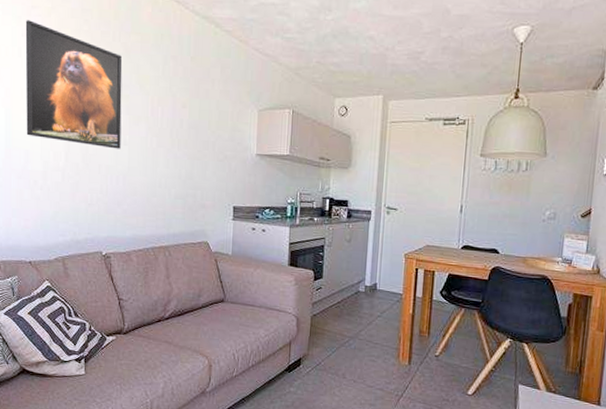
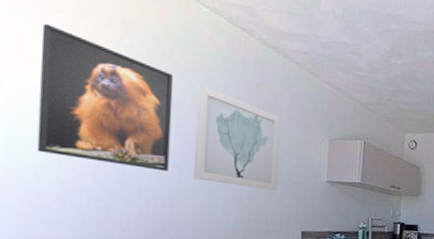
wall art: none [140,63,213,165] -> present [193,84,281,190]

